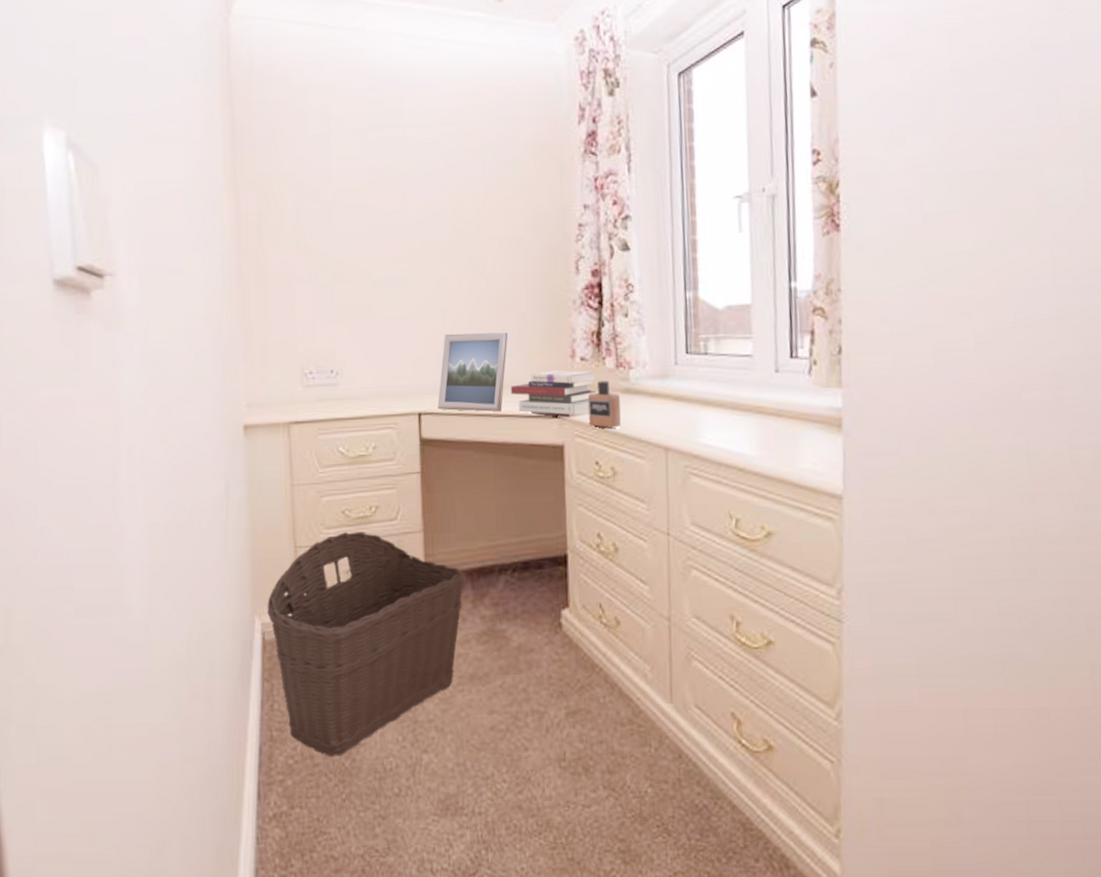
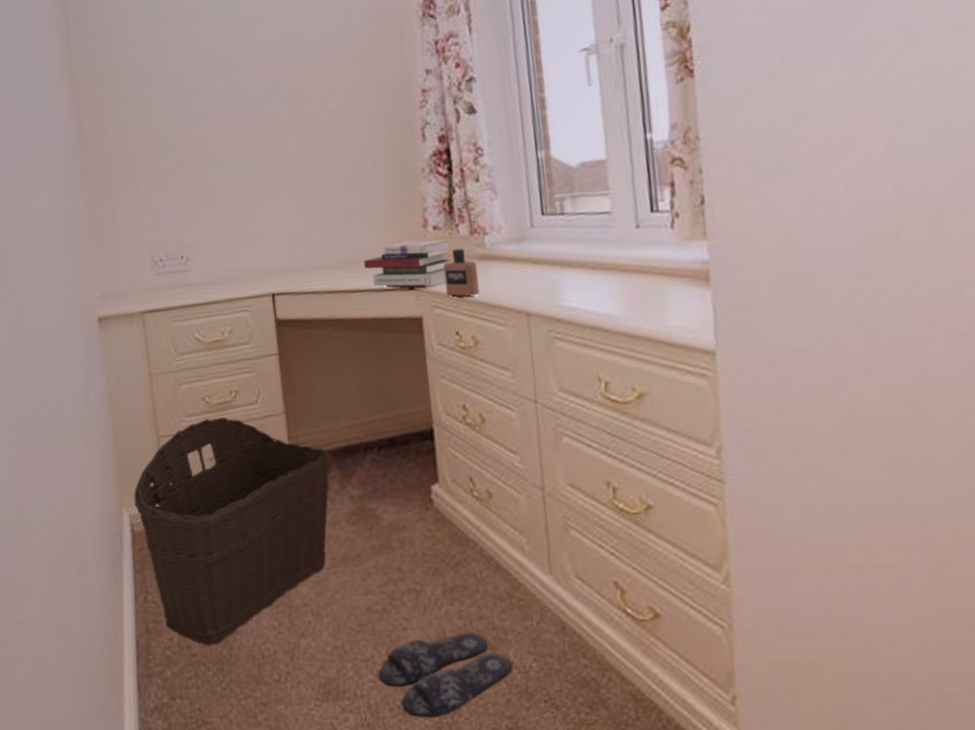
picture frame: present [438,332,508,412] -> none [290,206,358,289]
slippers: none [498,755,629,837] -> present [379,632,513,717]

